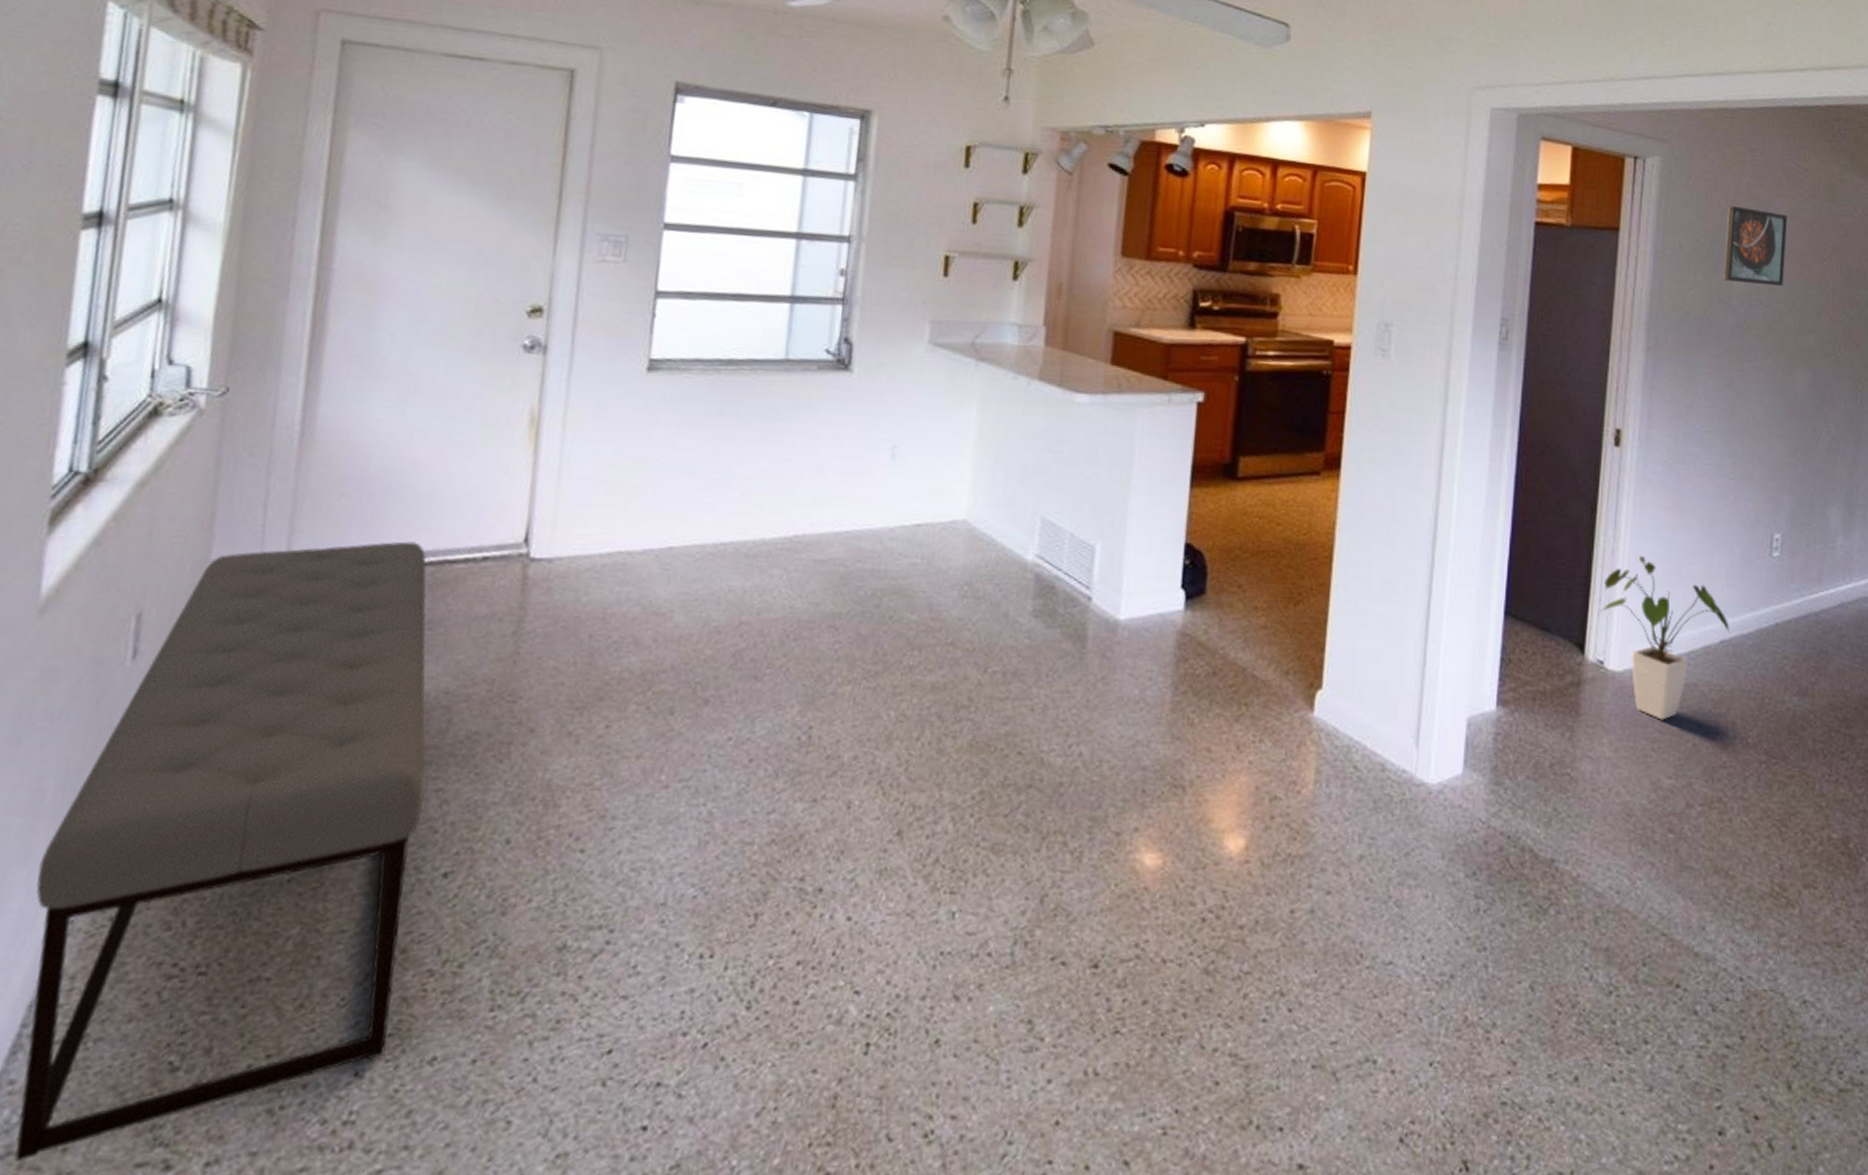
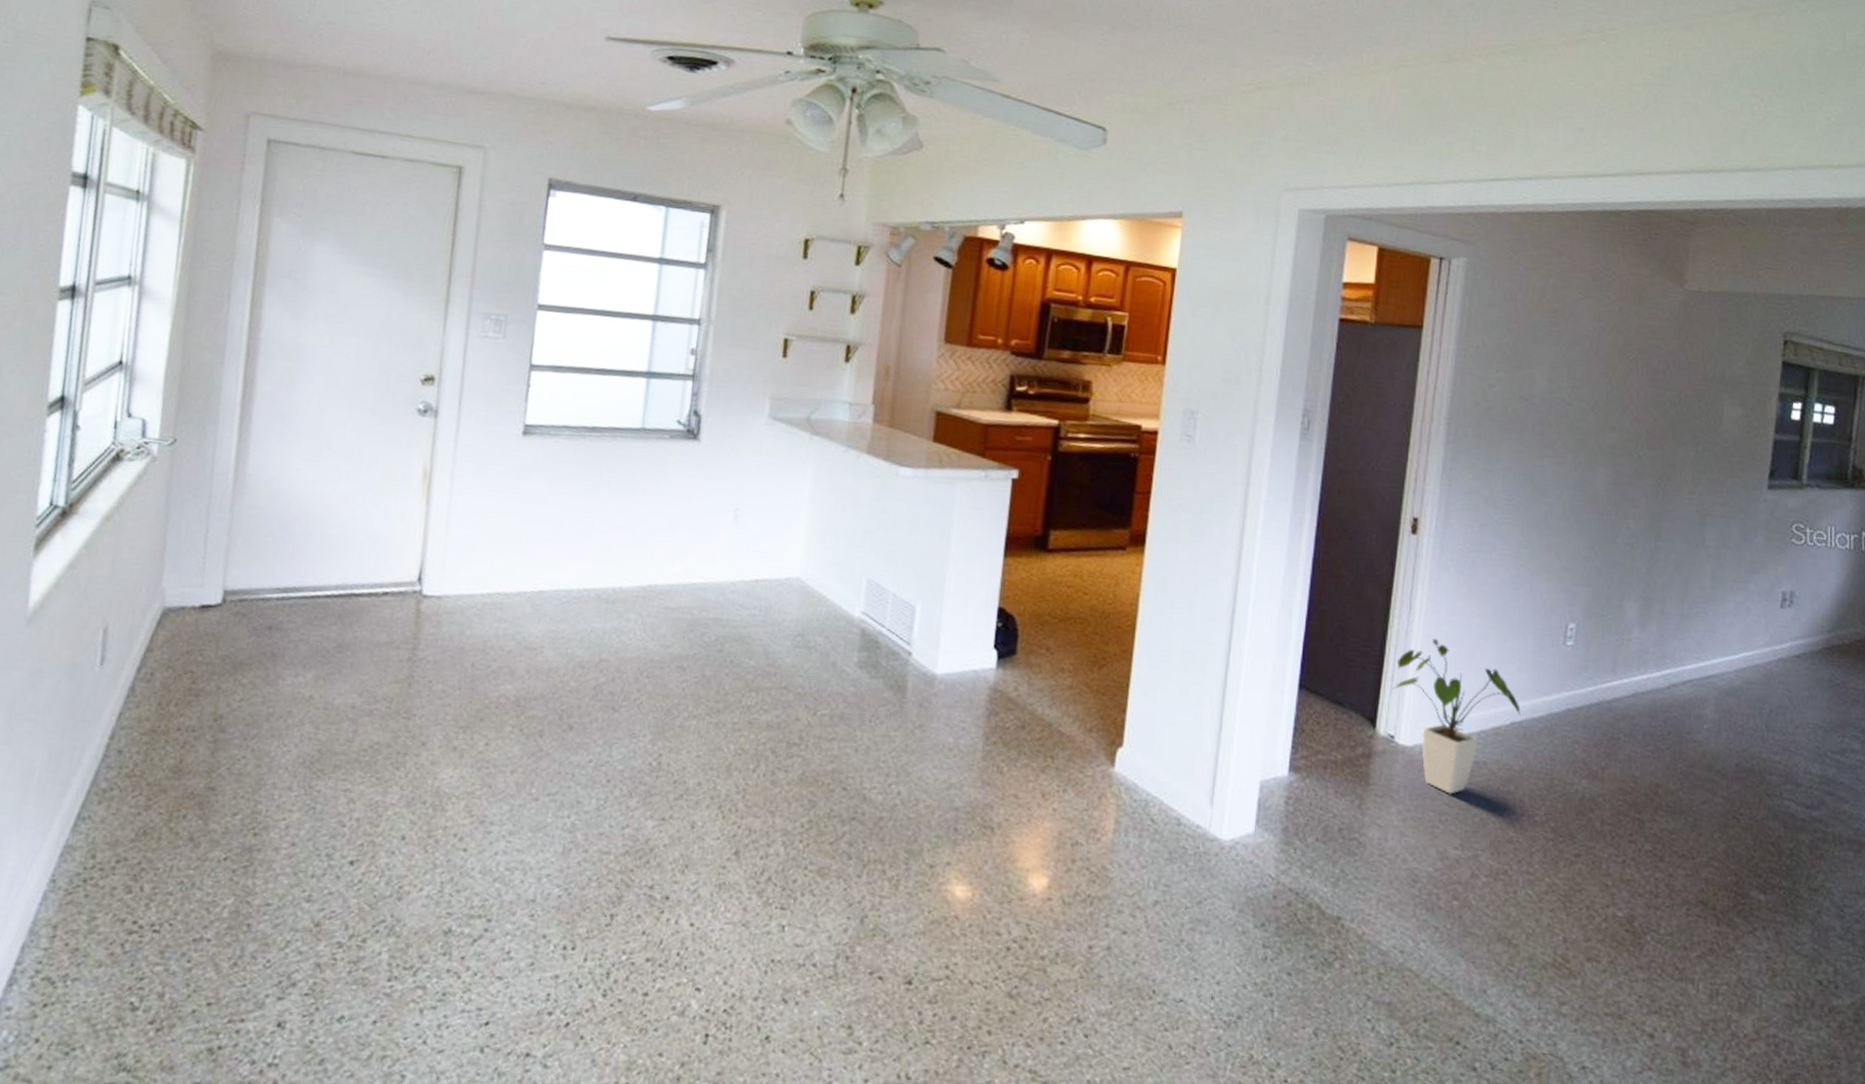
bench: present [13,541,427,1163] -> none [11,575,337,1075]
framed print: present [1724,205,1788,287] -> none [1526,306,1593,386]

